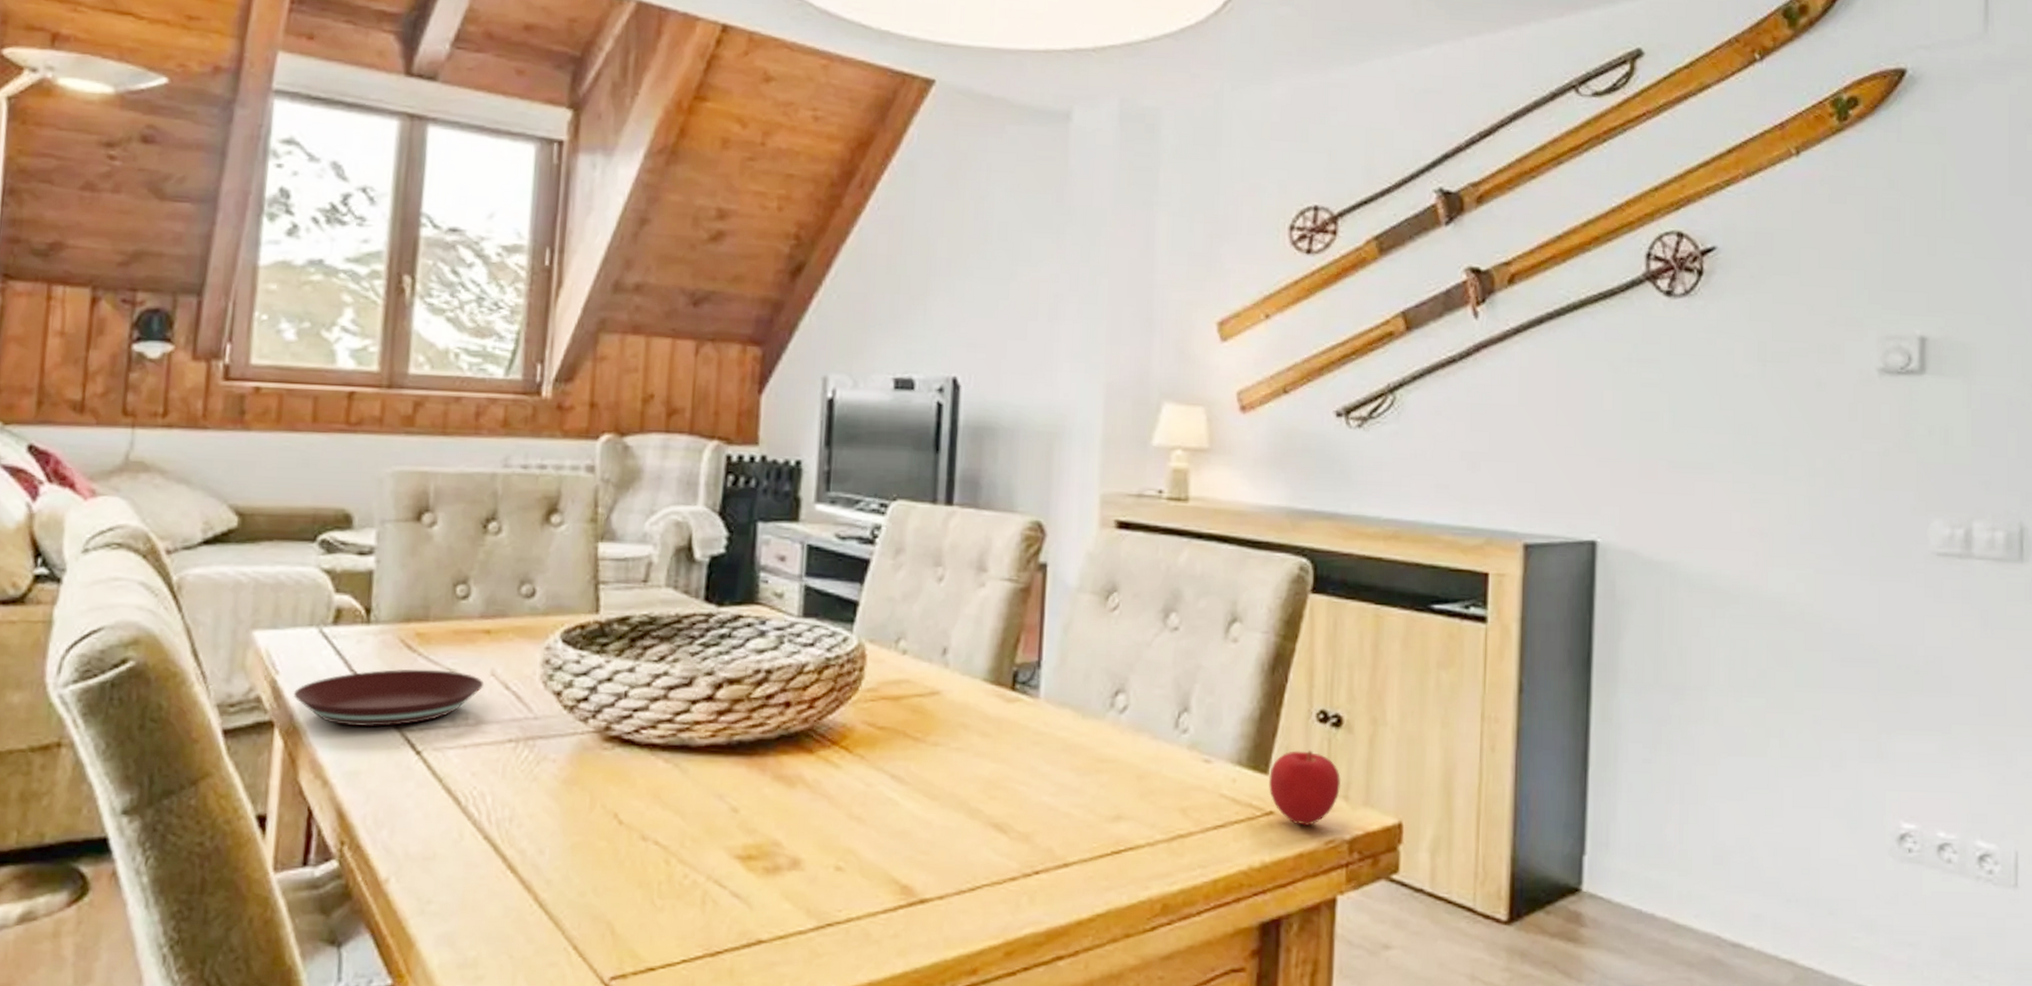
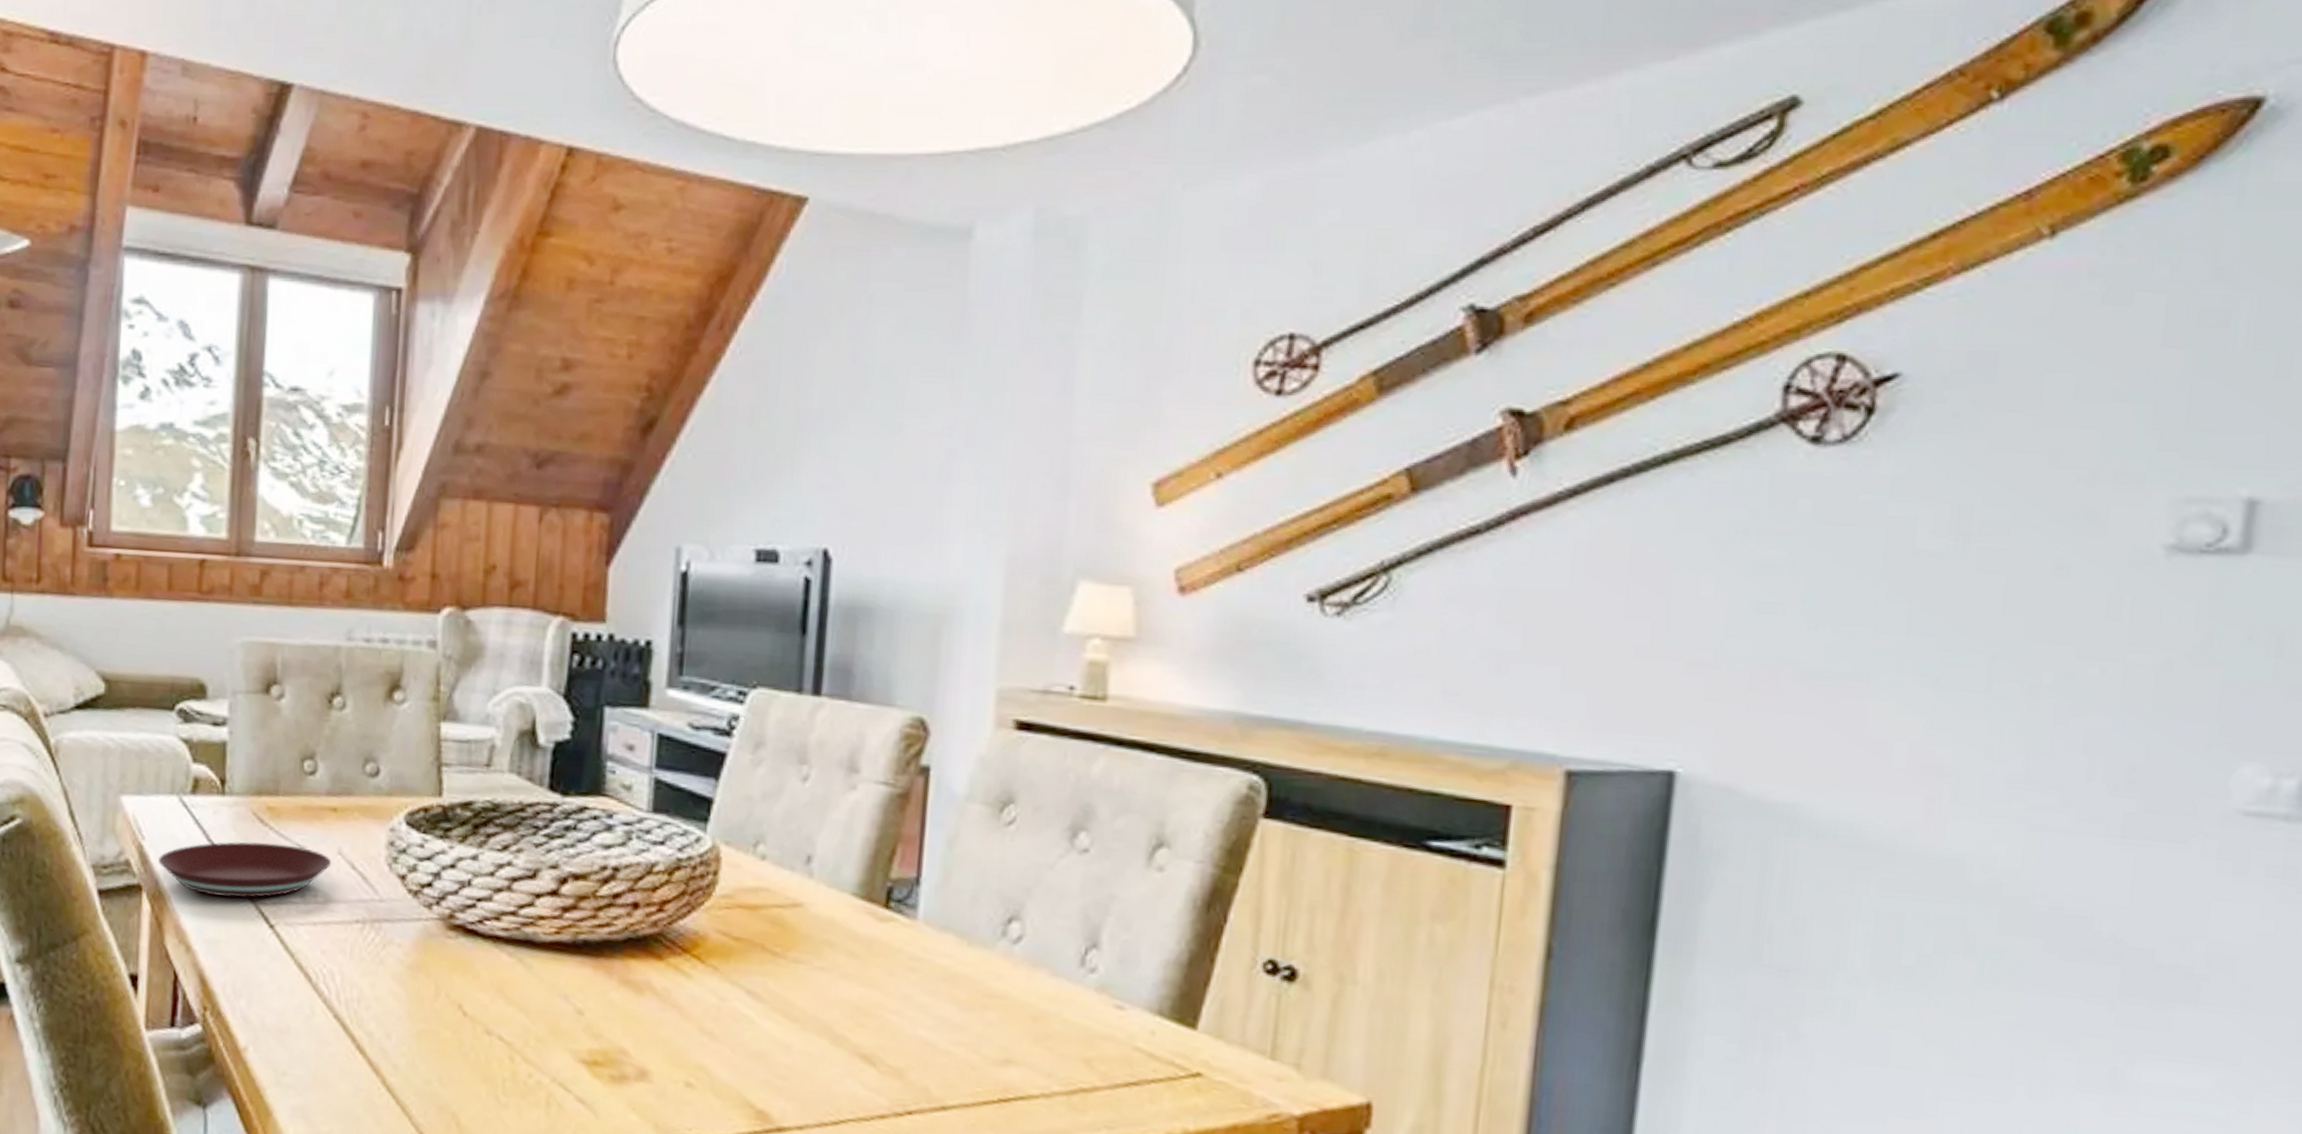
apple: present [1269,750,1342,827] -> none [1197,1004,1293,1095]

